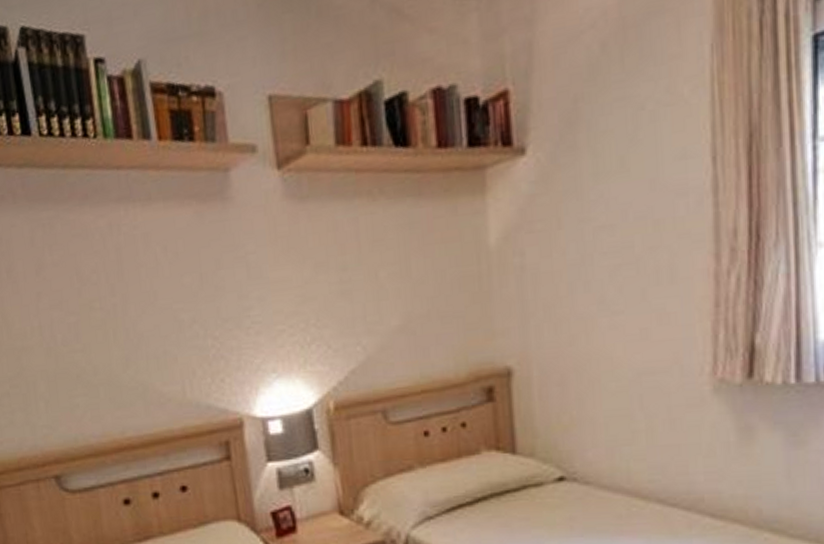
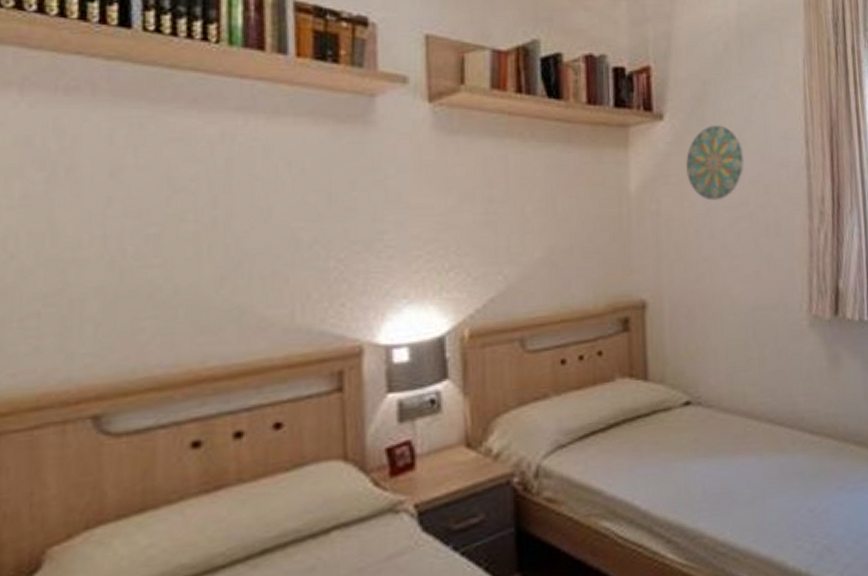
decorative plate: none [554,150,630,247] -> present [686,124,745,201]

